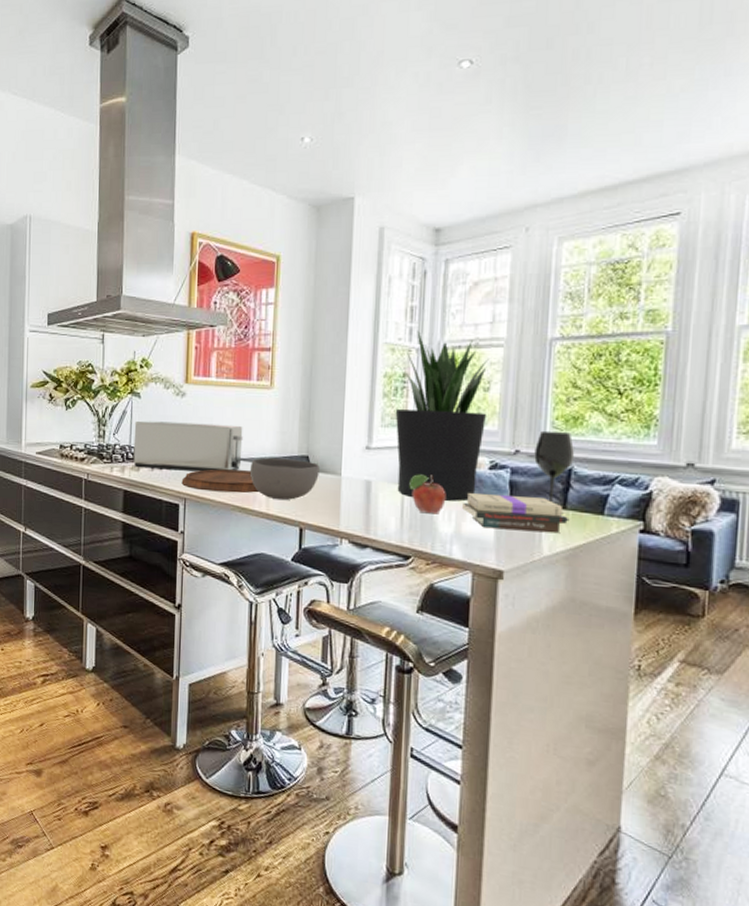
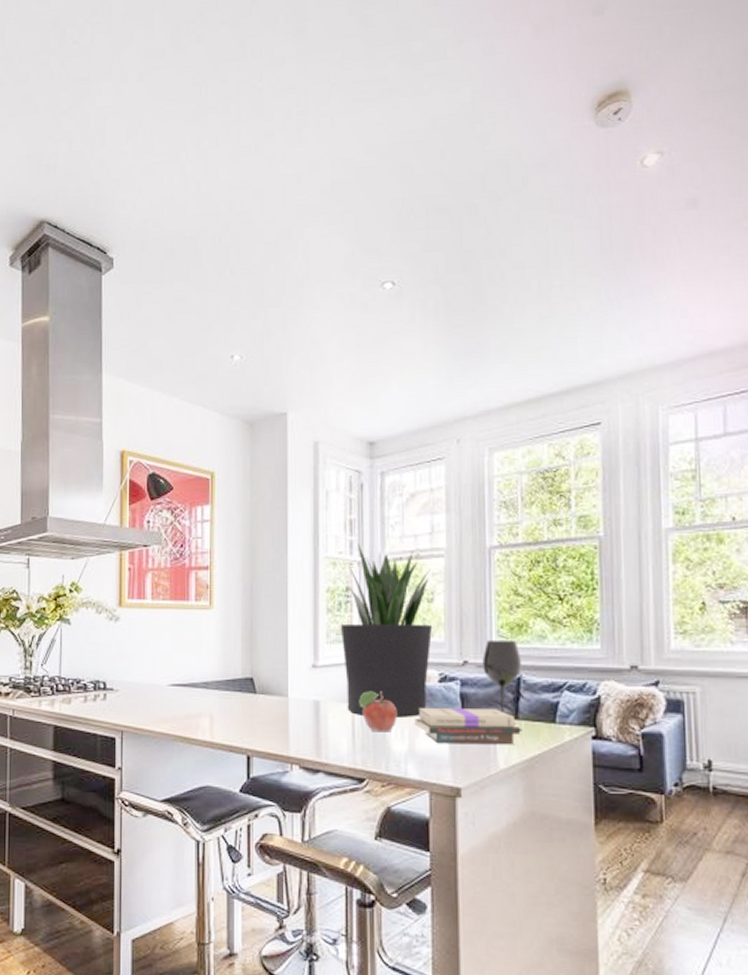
toaster: present [133,420,243,472] -> none [64,649,182,701]
cutting board: present [181,469,259,493] -> none [117,697,202,722]
bowl: present [249,457,319,500] -> none [191,681,265,726]

